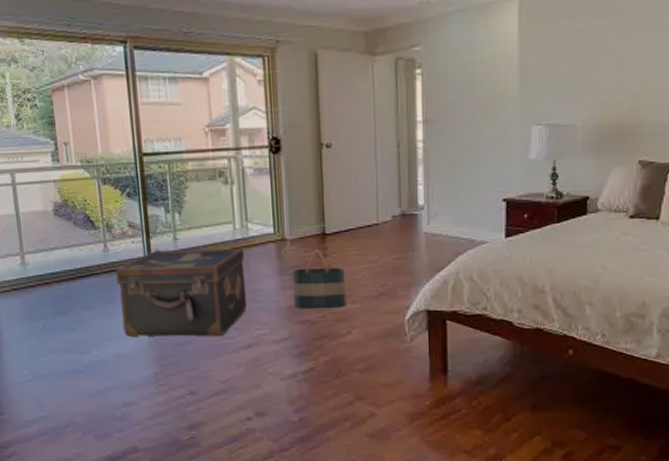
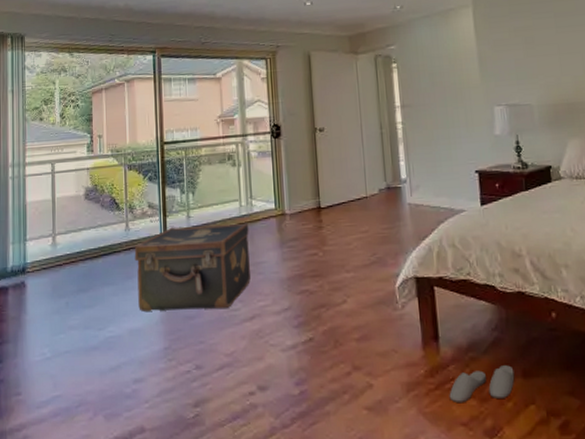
tote bag: present [292,249,346,308] -> none [291,221,341,279]
slippers: none [454,399,523,433] -> present [449,365,515,404]

